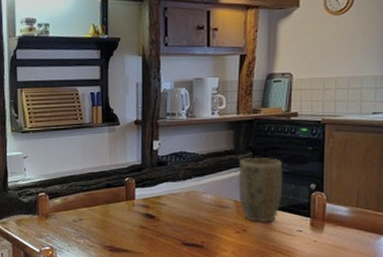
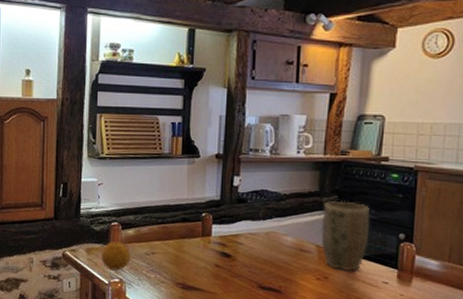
fruit: none [30,211,59,239] -> present [100,241,131,271]

